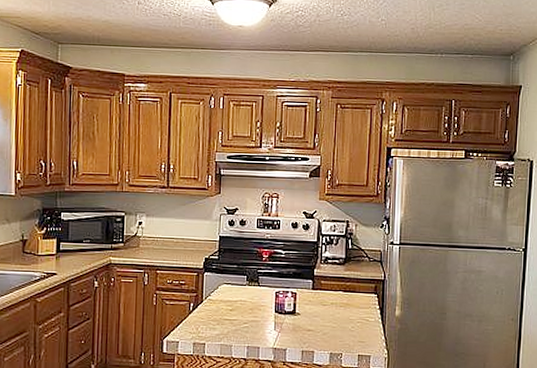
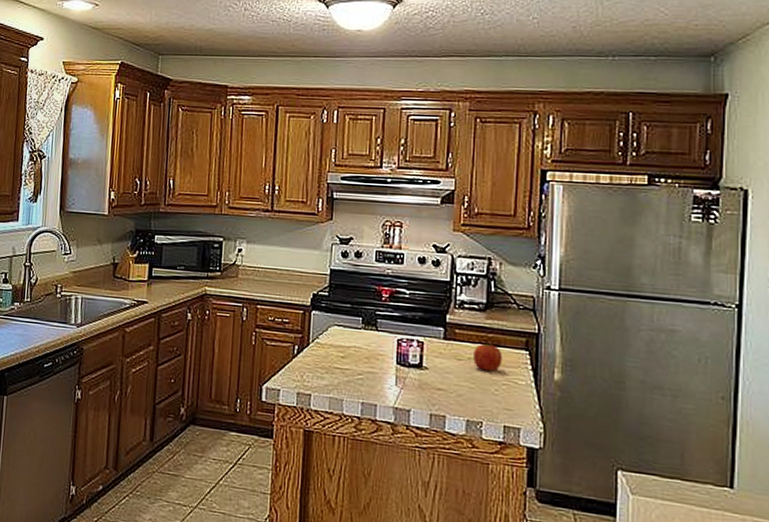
fruit: none [335,289,357,313] -> present [473,342,503,372]

